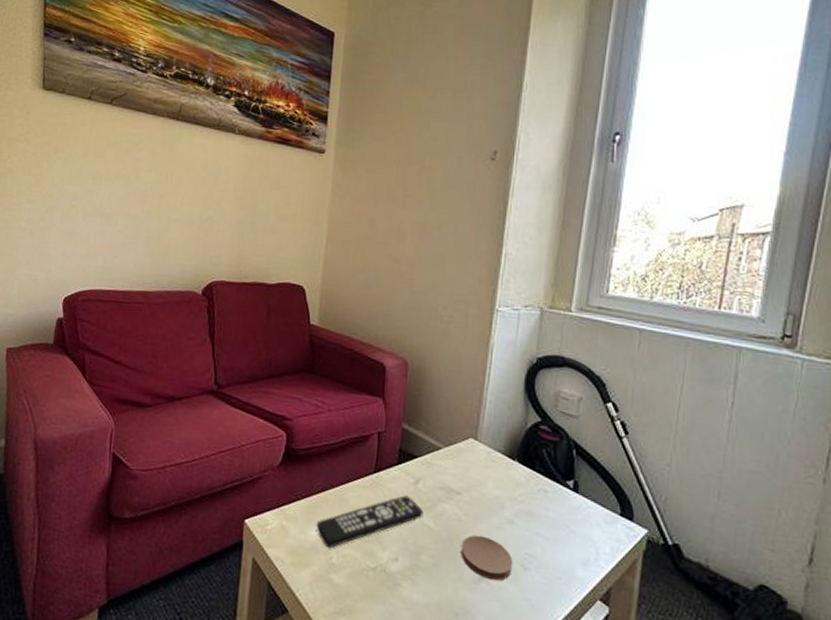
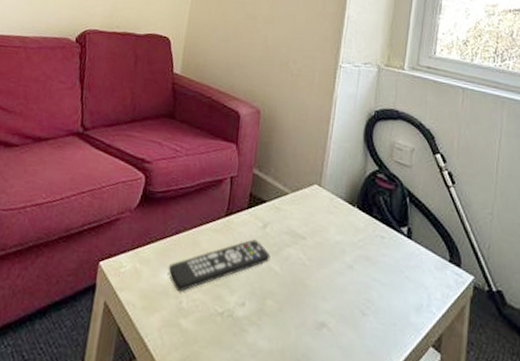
coaster: present [461,534,513,581] -> none [304,279,353,327]

